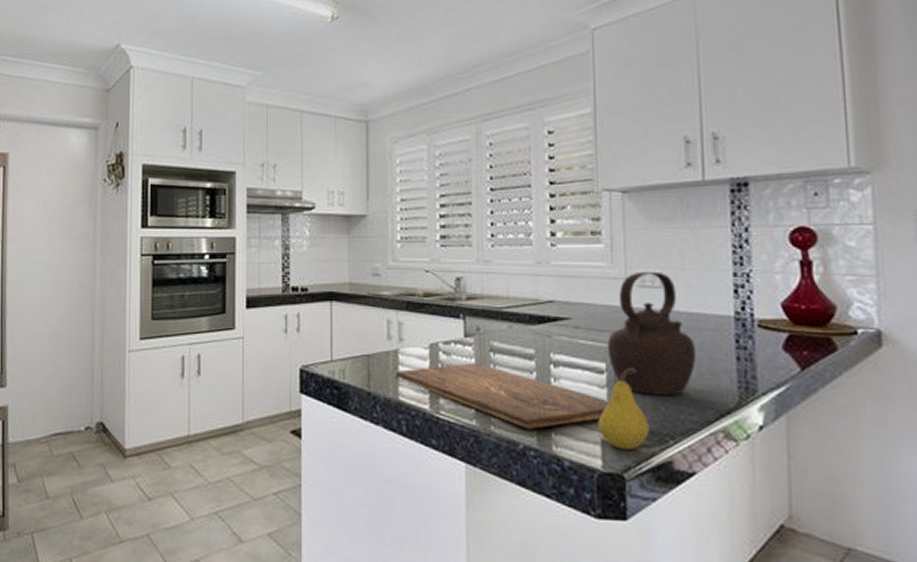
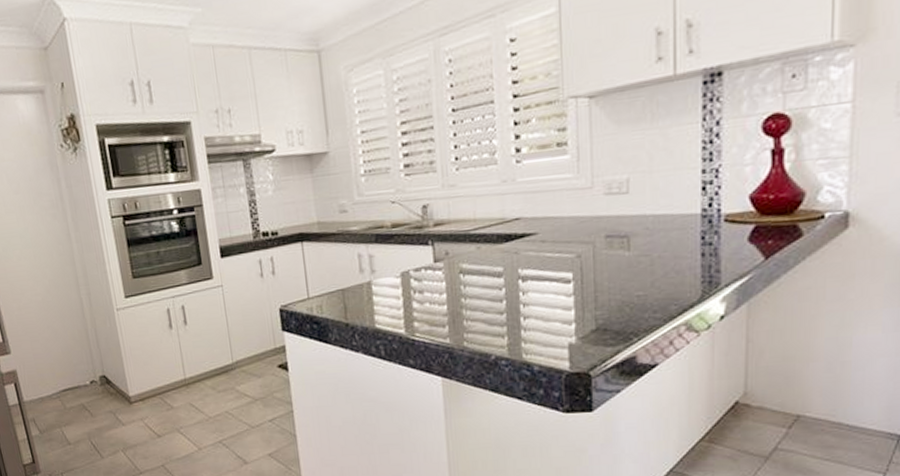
cutting board: present [396,362,610,429] -> none [371,285,577,341]
fruit: present [597,368,649,450] -> none [565,274,614,351]
teapot: present [607,271,697,396] -> none [573,177,662,298]

